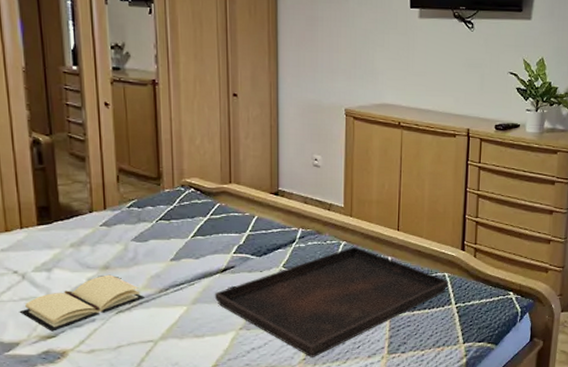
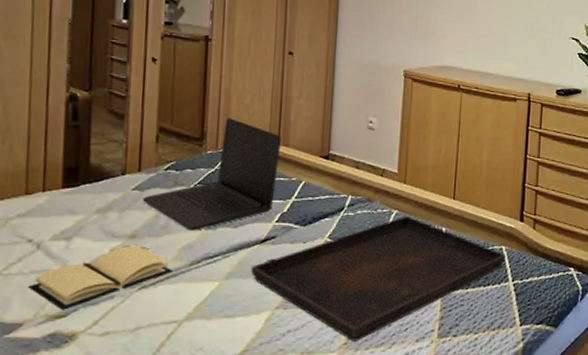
laptop: none [110,157,233,262] -> present [142,117,281,231]

